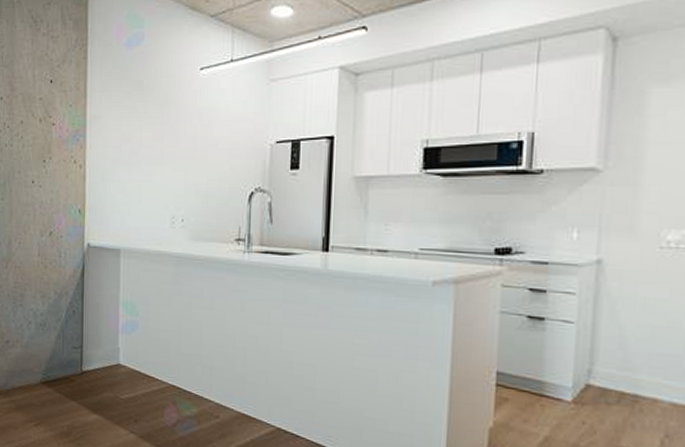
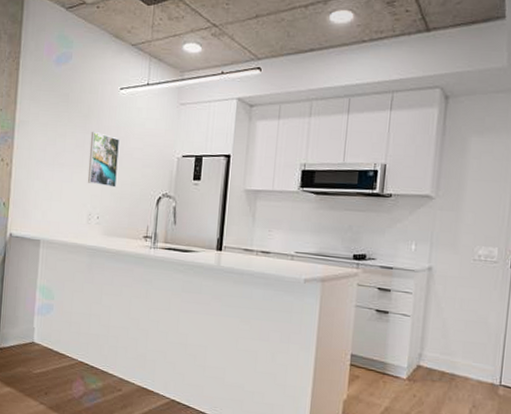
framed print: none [168,121,203,184] -> present [87,131,119,188]

